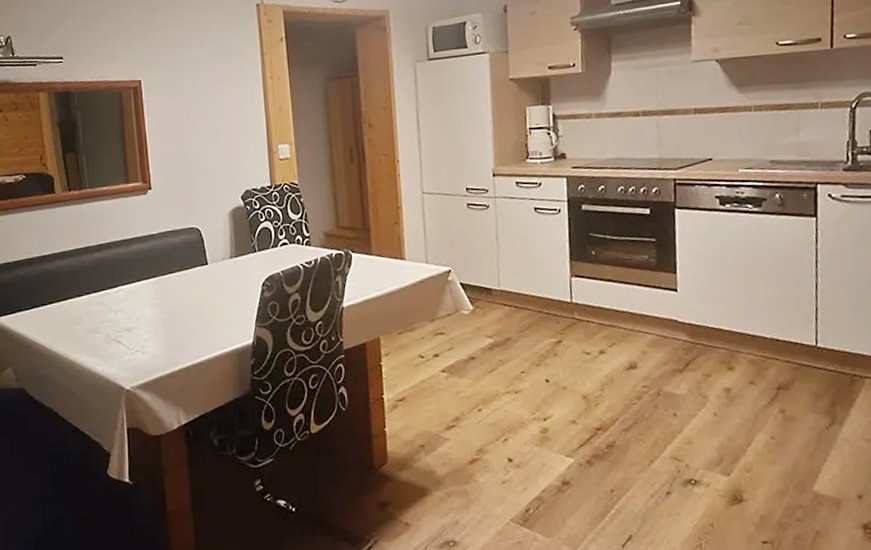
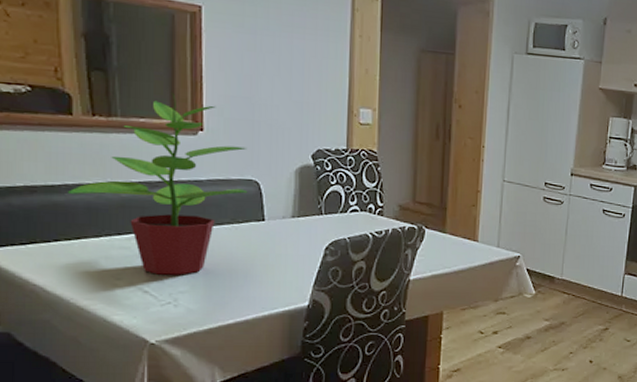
potted plant: none [56,159,192,326] -> present [68,92,248,275]

